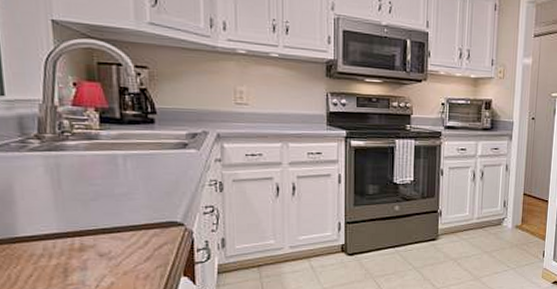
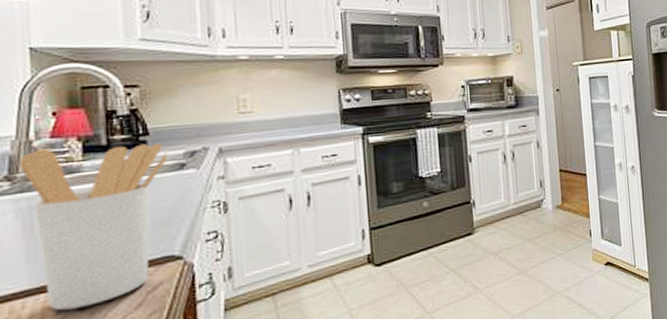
utensil holder: none [47,114,173,254] -> present [20,142,169,311]

